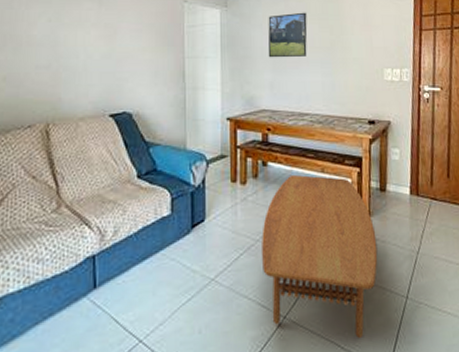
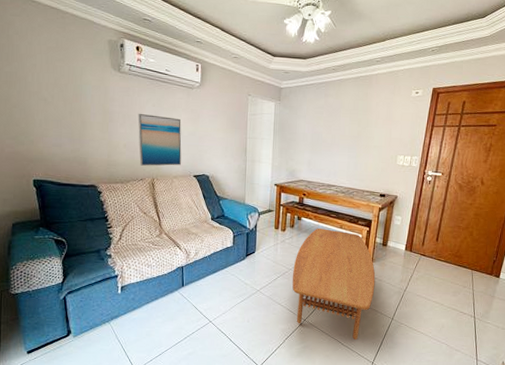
wall art: none [25,31,91,106] -> present [137,113,182,166]
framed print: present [268,12,308,58] -> none [308,107,341,143]

